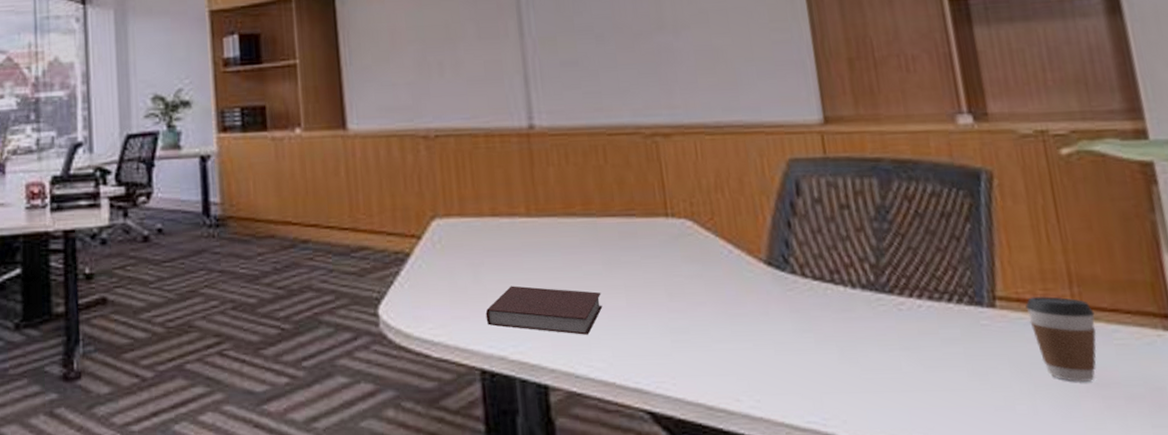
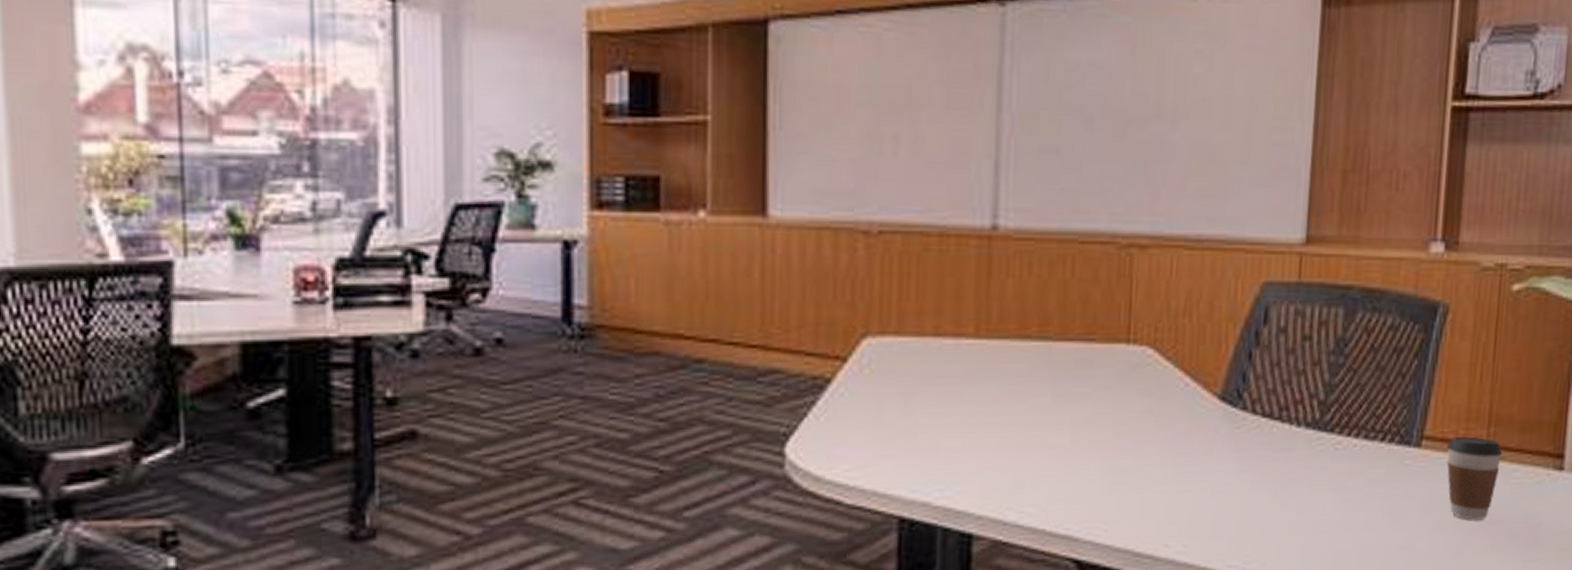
notebook: present [485,285,603,335] -> none [912,420,1045,477]

